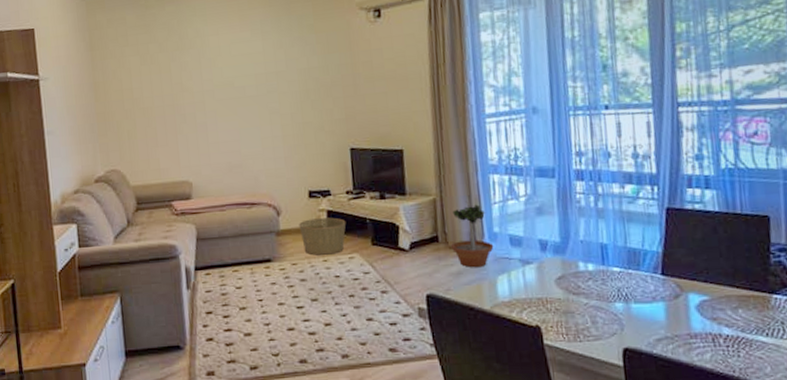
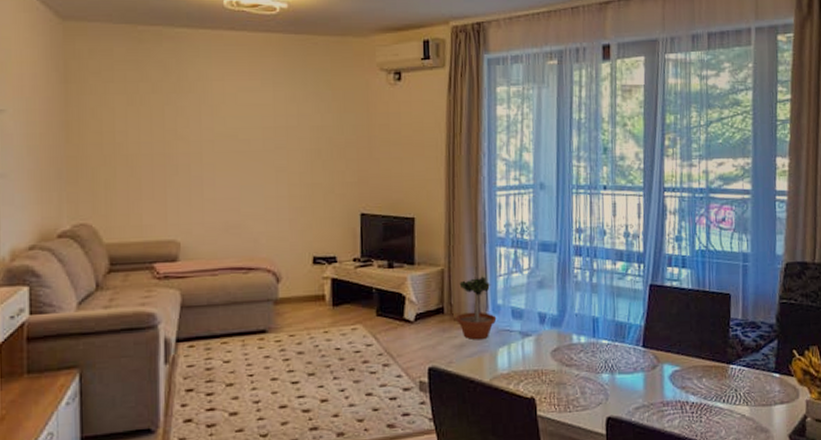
basket: present [299,217,346,256] -> none [300,286,351,326]

